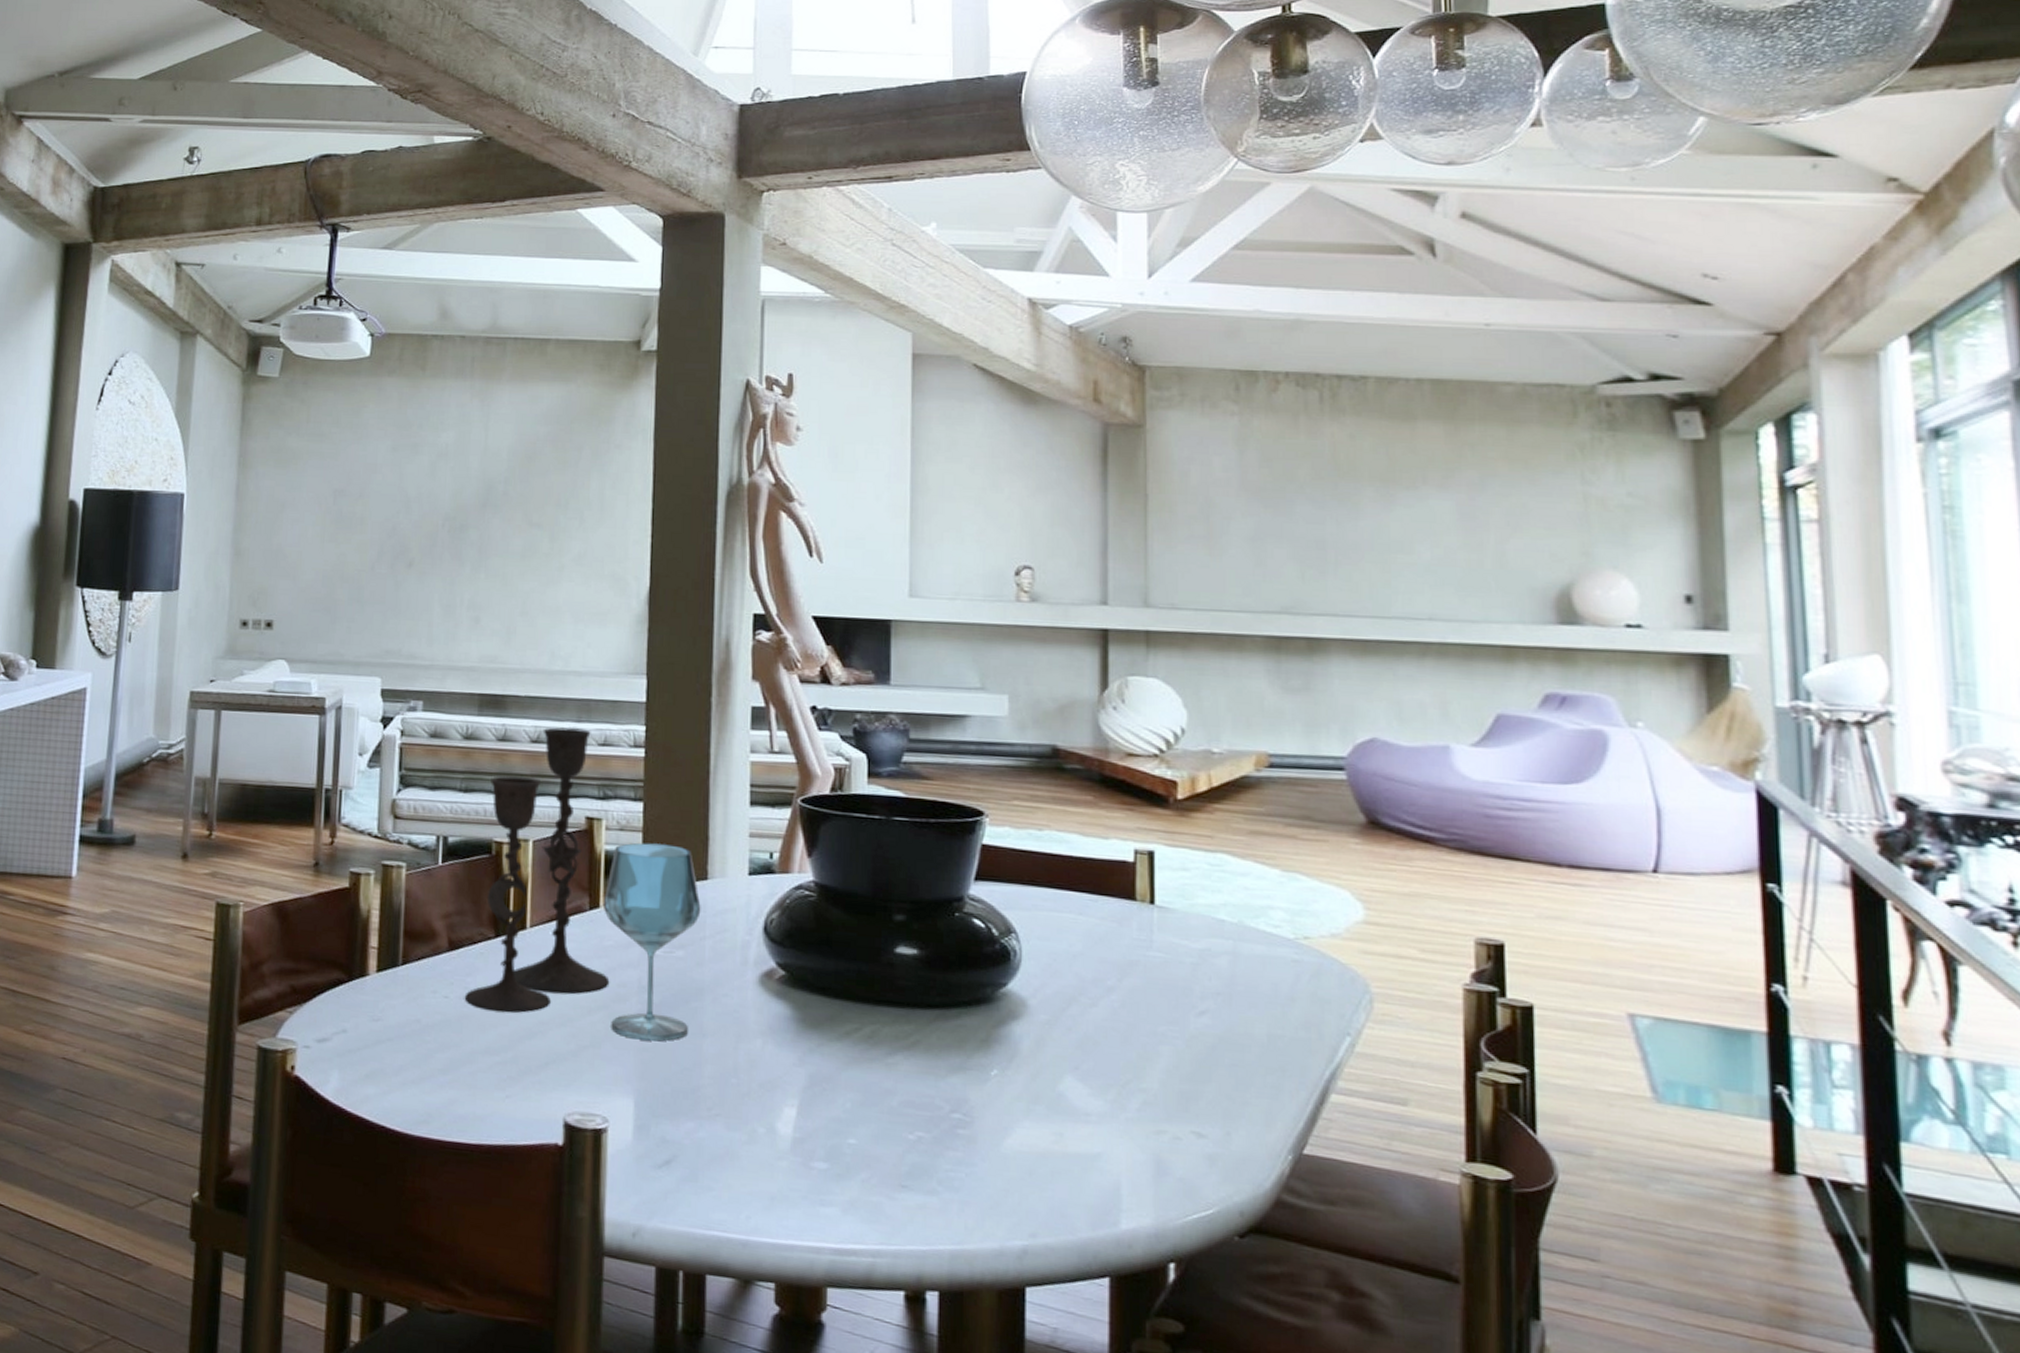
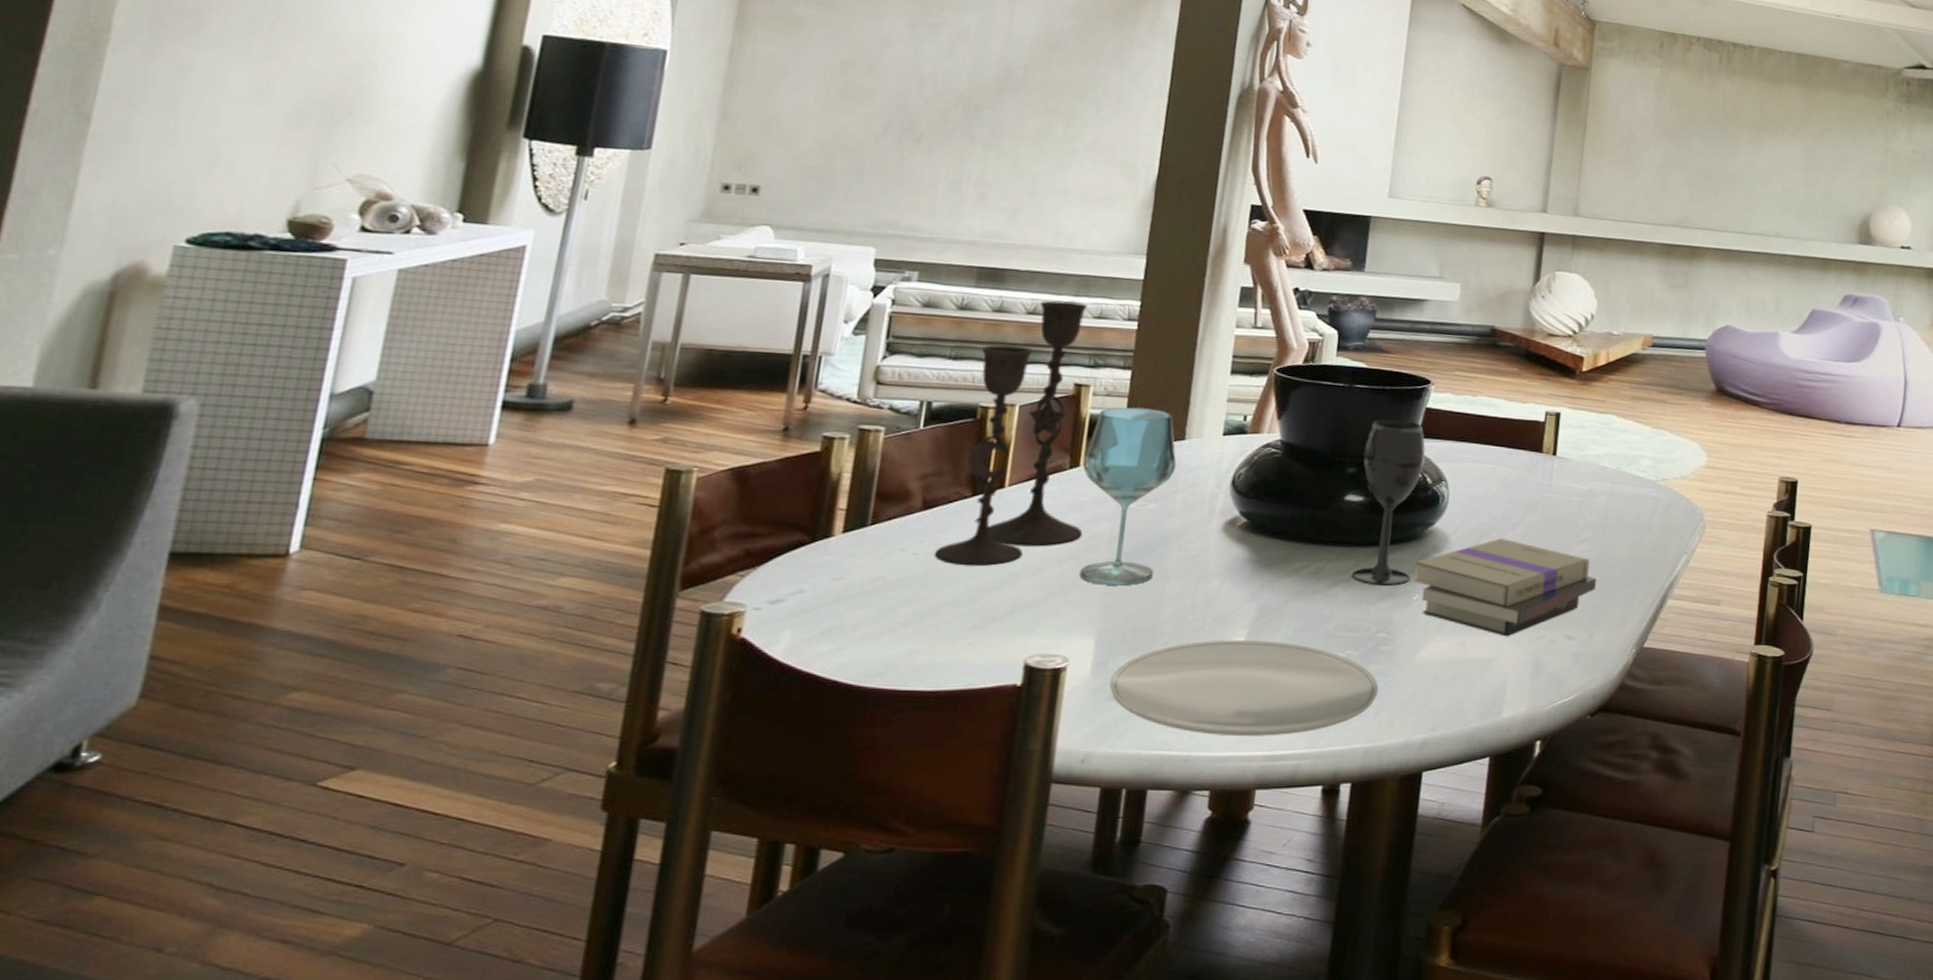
plate: none [654,1109,960,1226] -> present [1109,640,1379,736]
wine glass: none [911,857,988,1057] -> present [1352,419,1426,586]
books: none [989,1005,1228,1129] -> present [1413,538,1597,637]

